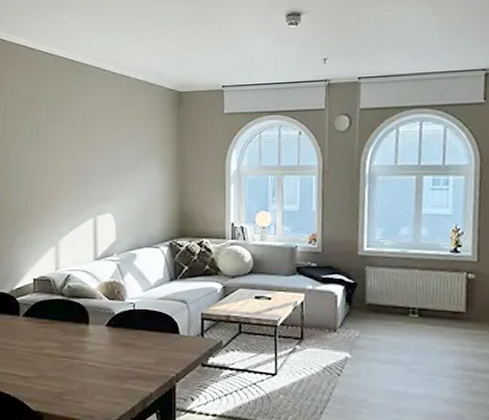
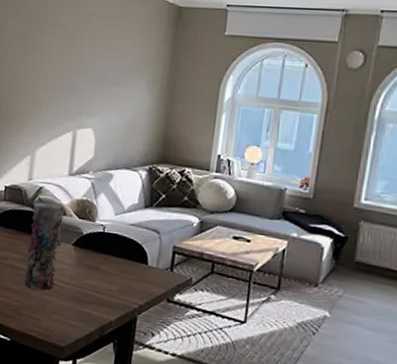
vase: none [62,288,96,375] -> present [23,201,67,290]

